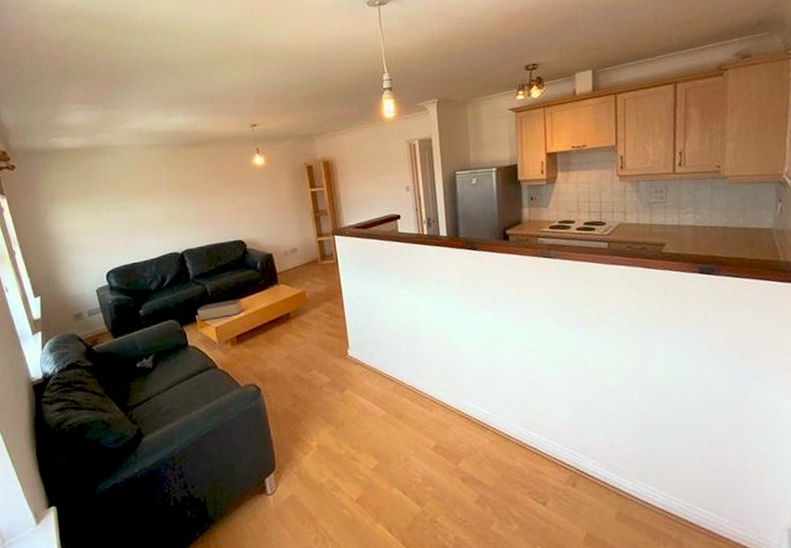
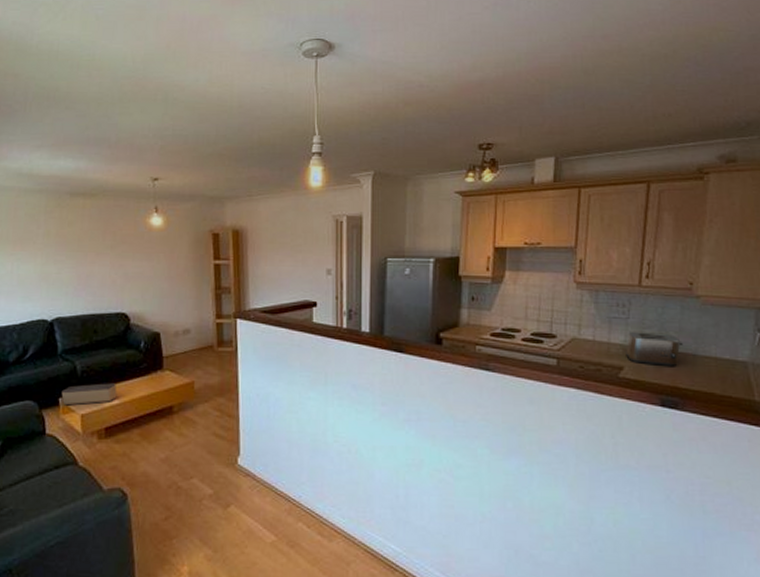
toaster: none [666,211,715,240] -> present [626,332,683,367]

